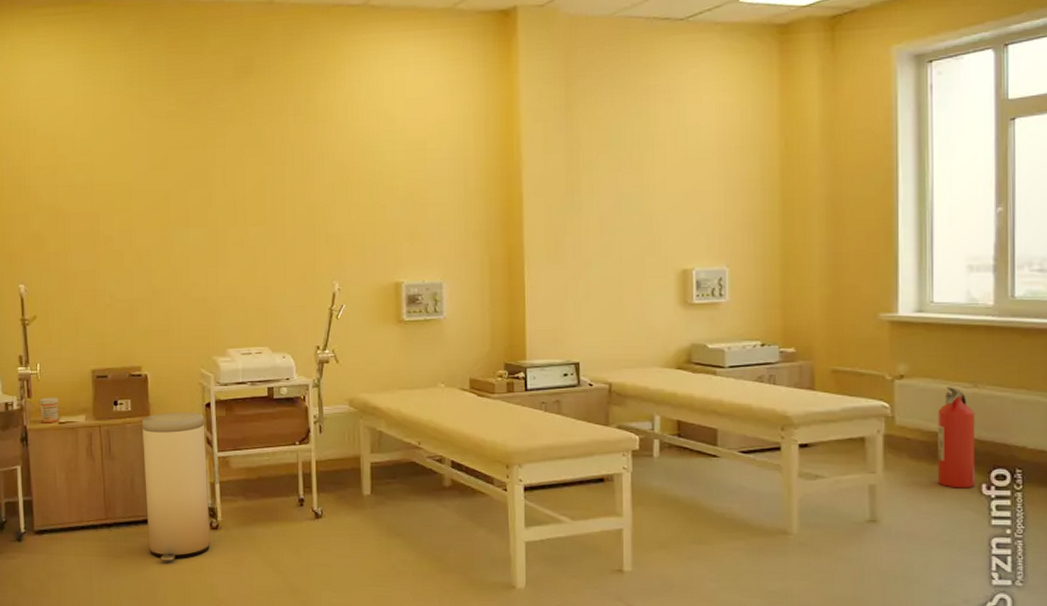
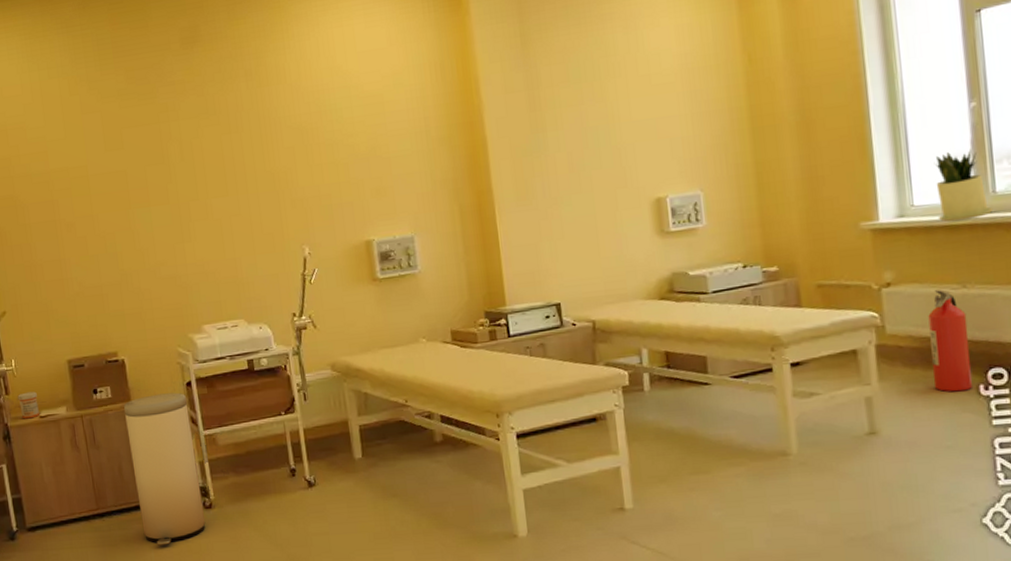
planter: none [955,252,1011,322] -> present [934,148,993,222]

